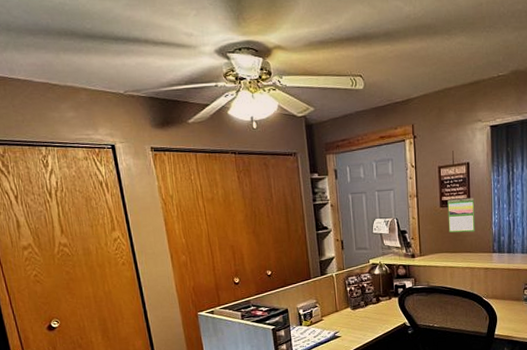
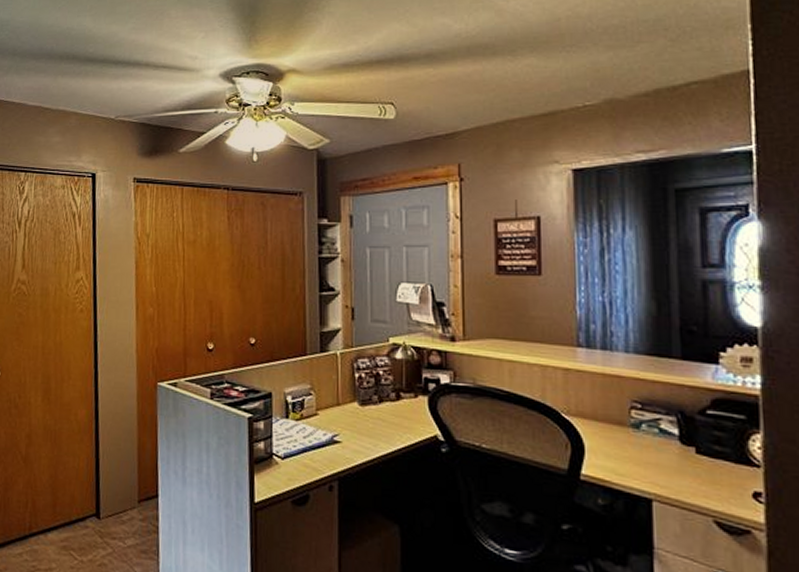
calendar: present [447,198,476,233] -> none [506,264,550,314]

